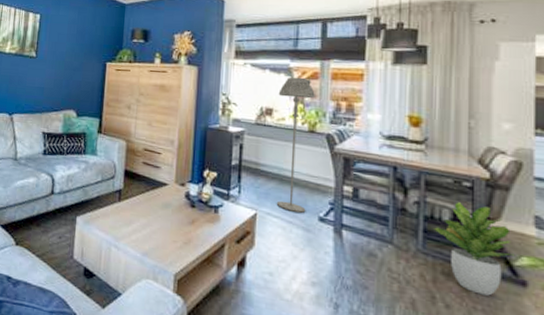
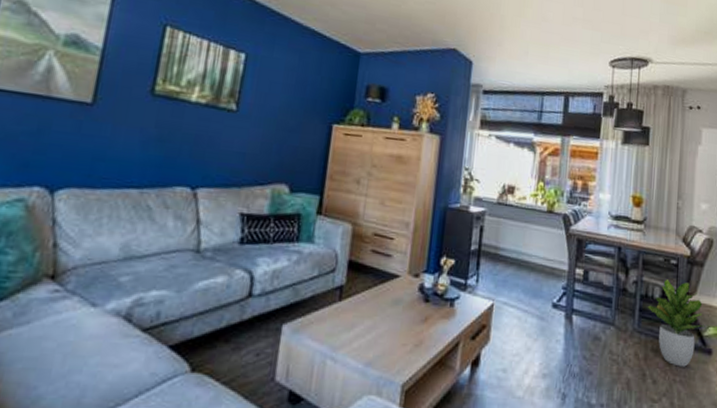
floor lamp: present [276,77,315,213] -> none [513,152,555,300]

